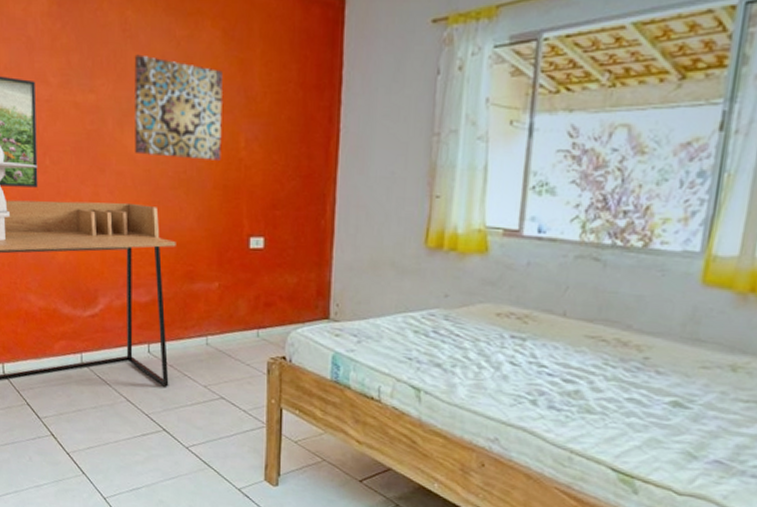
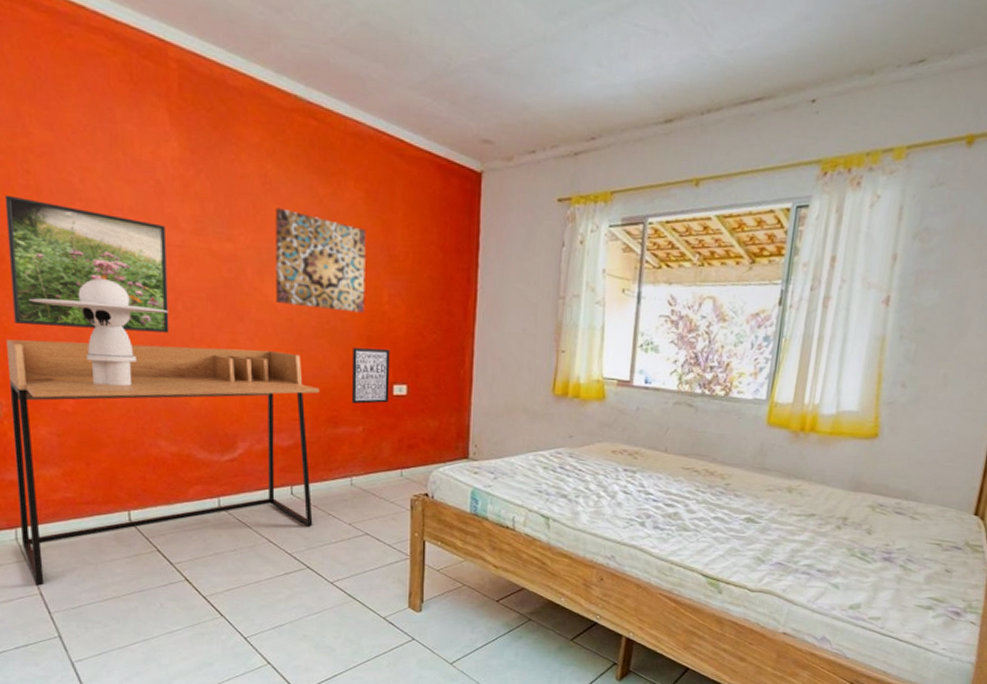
wall art: none [207,197,247,259] -> present [351,348,390,404]

